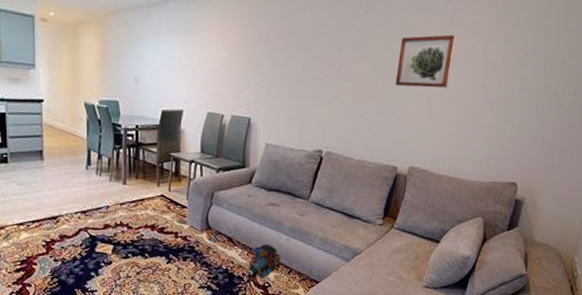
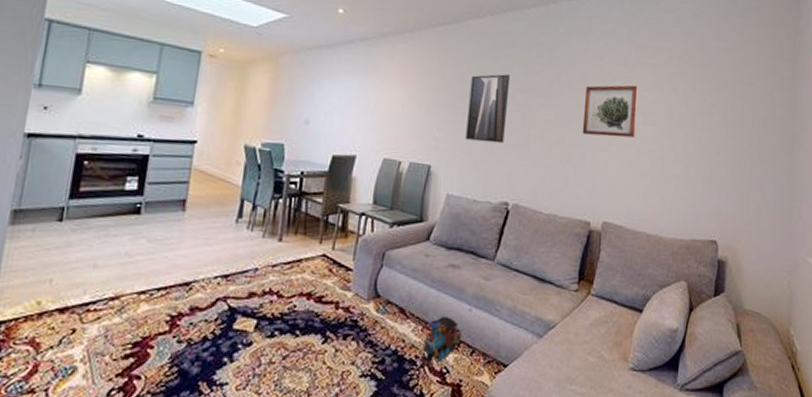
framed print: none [282,27,325,96] -> present [465,74,510,144]

